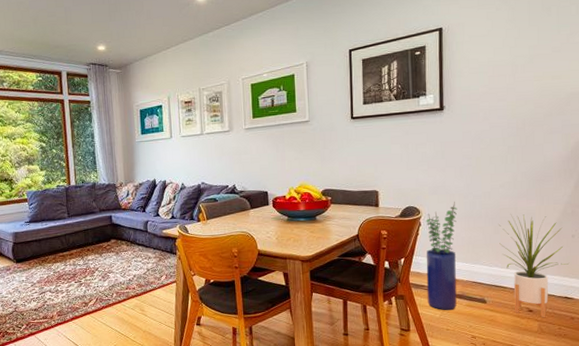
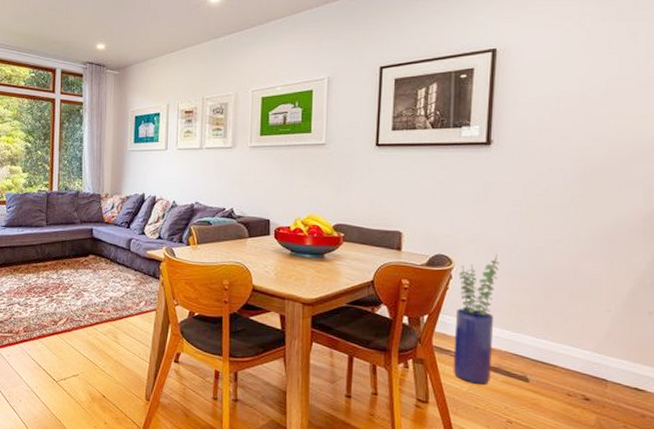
house plant: present [499,214,569,318] -> none [551,278,642,411]

